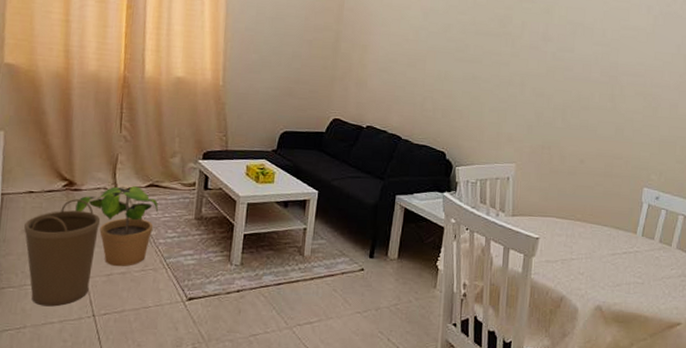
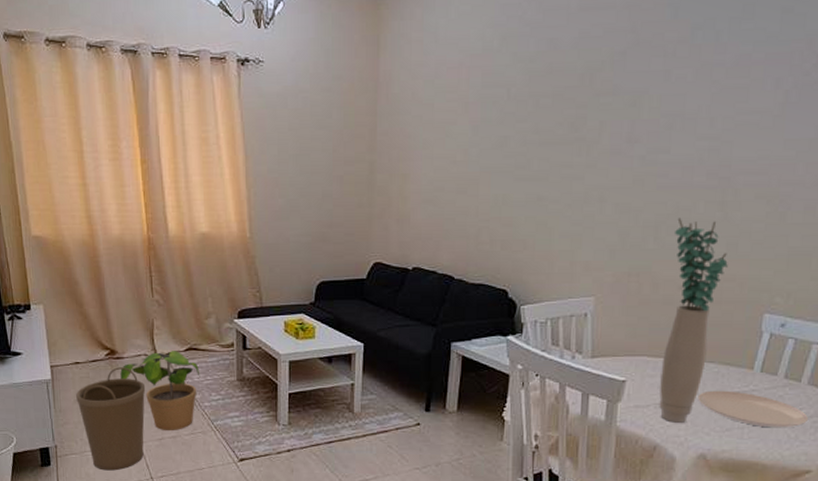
vase: none [565,104,617,278] -> present [659,217,728,423]
plate: none [595,250,677,285] -> present [698,390,808,428]

